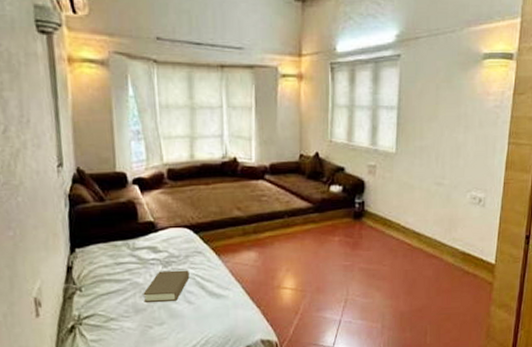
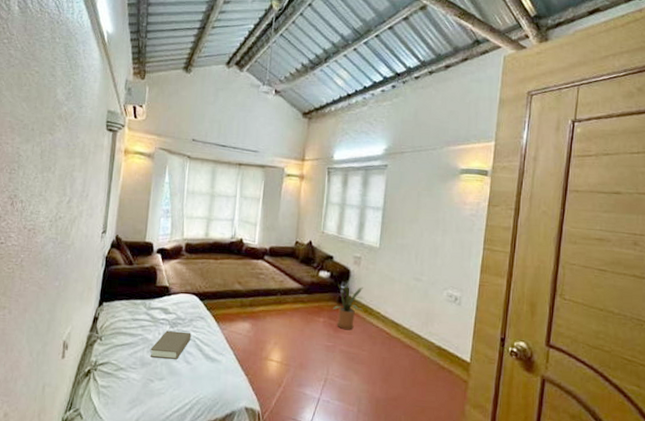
house plant: none [348,196,382,247] -> present [333,283,364,330]

